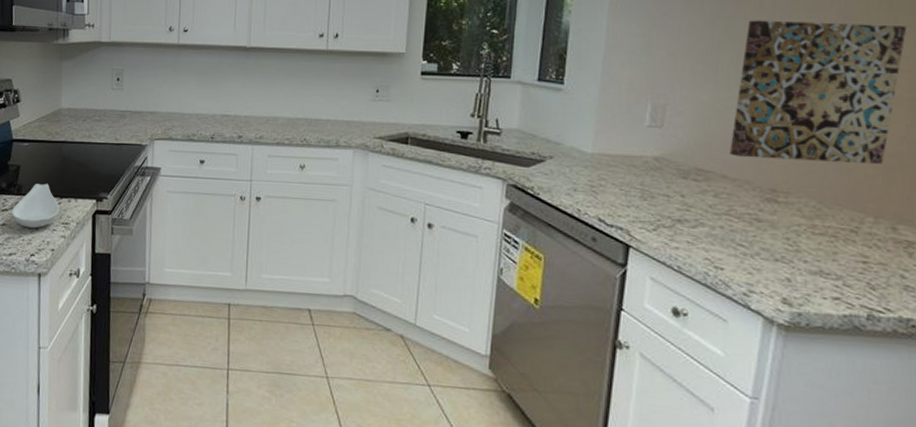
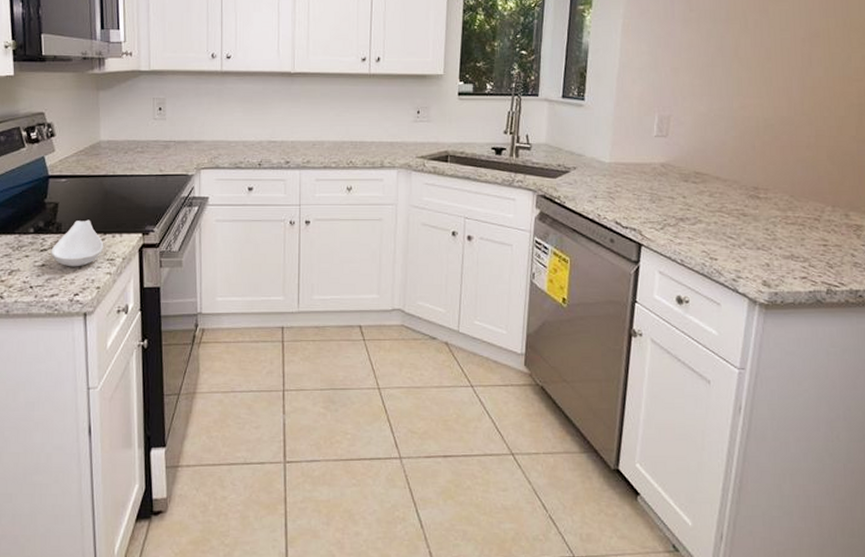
wall art: present [730,20,907,165] -> none [721,38,857,162]

